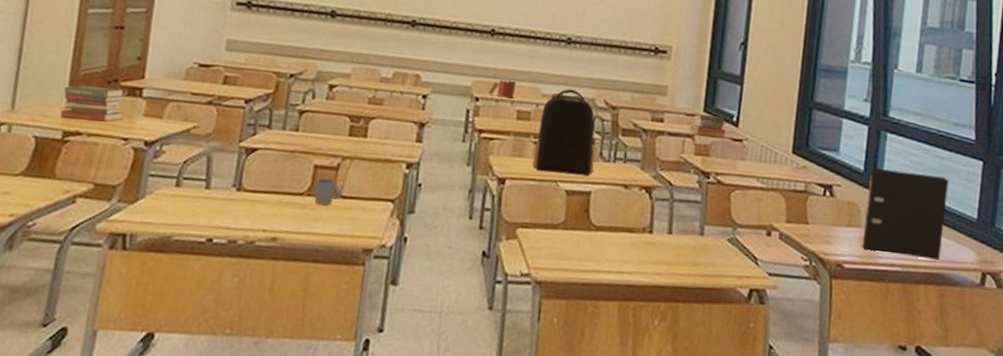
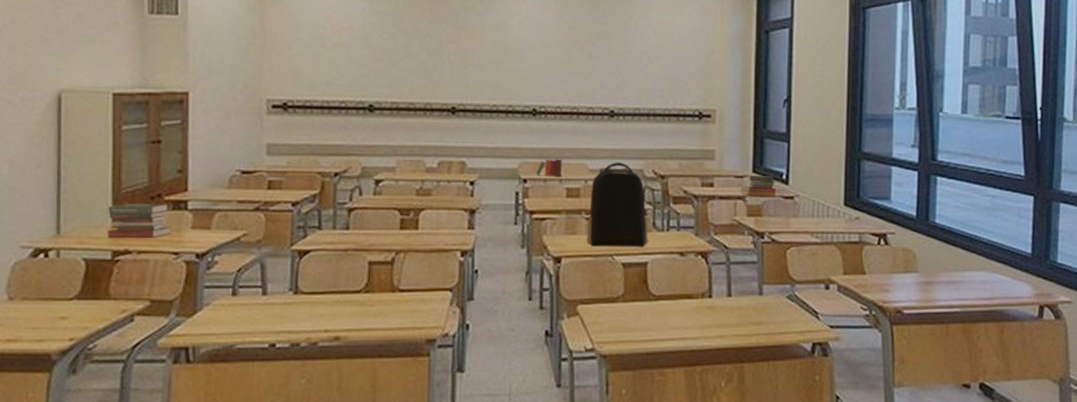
mug: present [314,178,342,206] -> none [371,273,399,300]
binder: present [862,168,949,261] -> none [920,212,1002,298]

